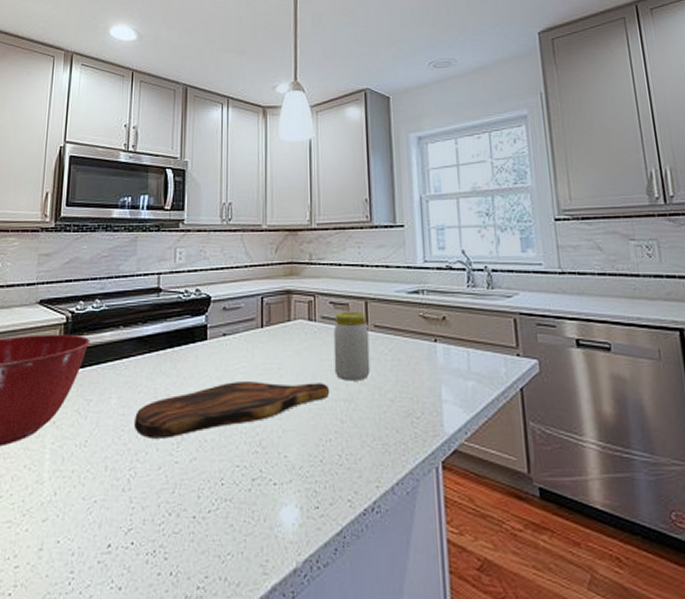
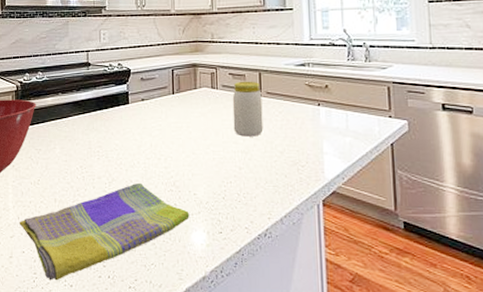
dish towel: none [55,442,278,582] -> present [19,182,190,281]
cutting board: present [133,382,330,438] -> none [74,137,230,179]

